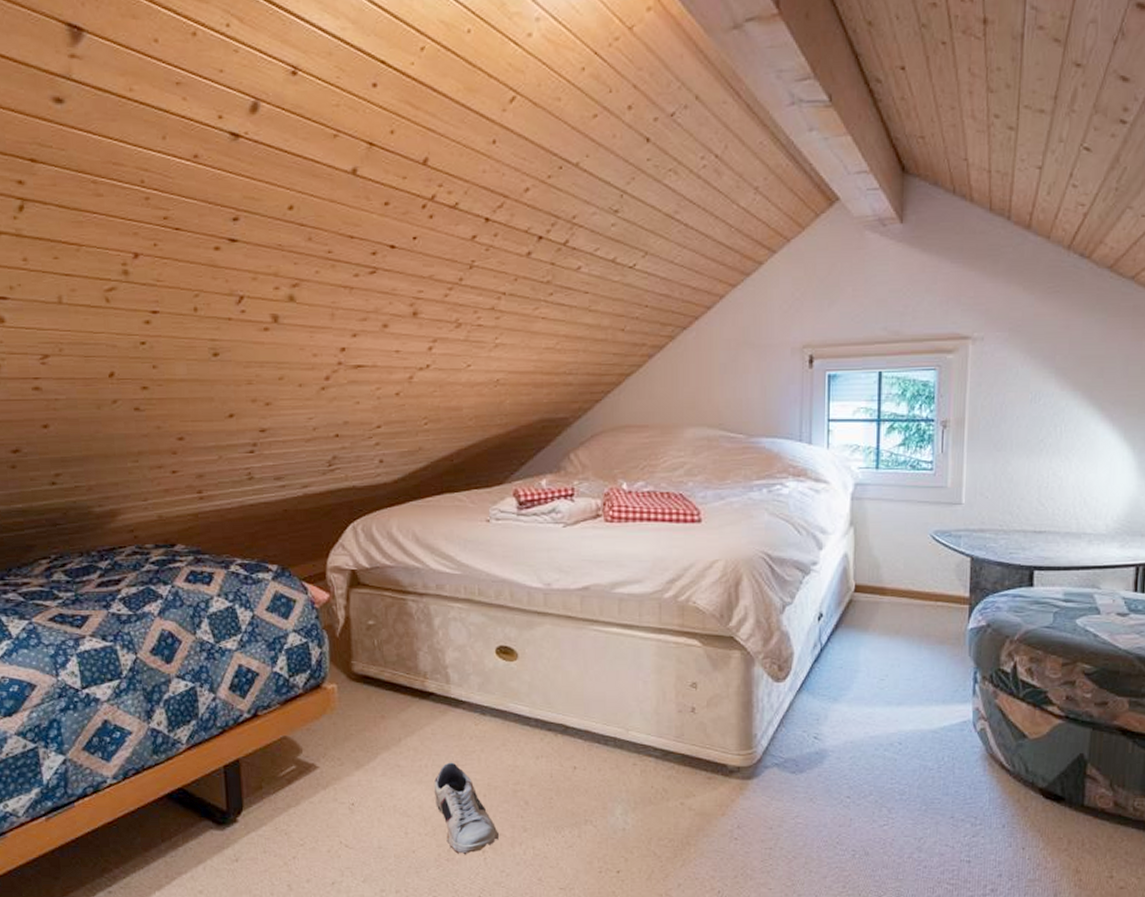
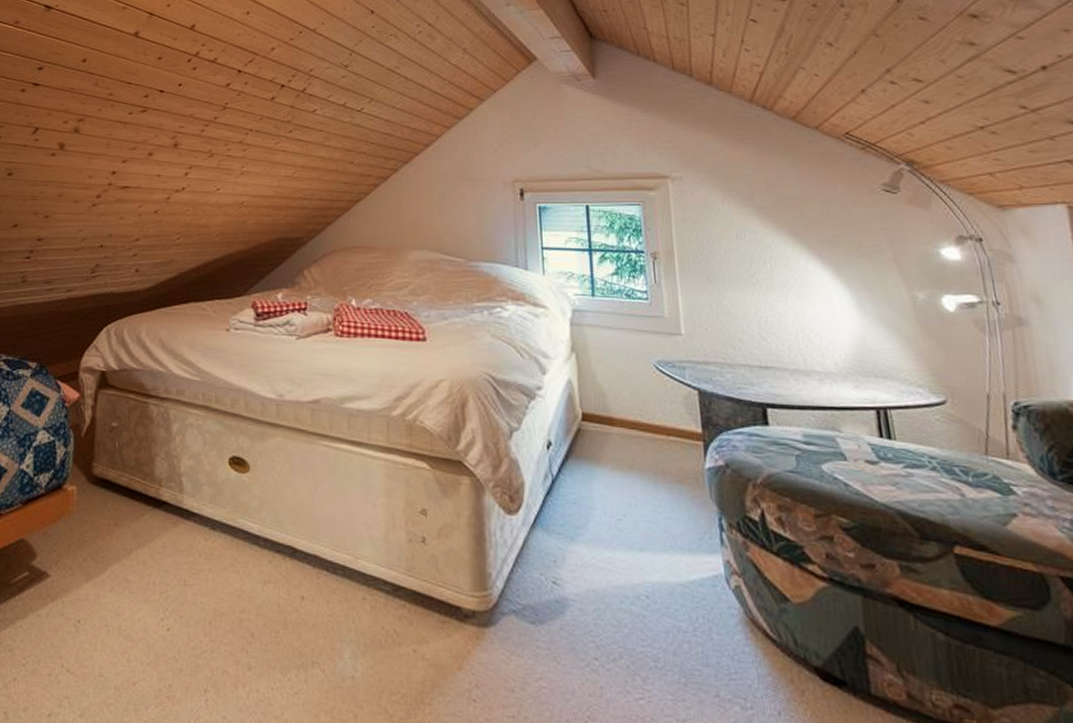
shoe: present [433,762,499,855] -> none [159,580,222,694]

